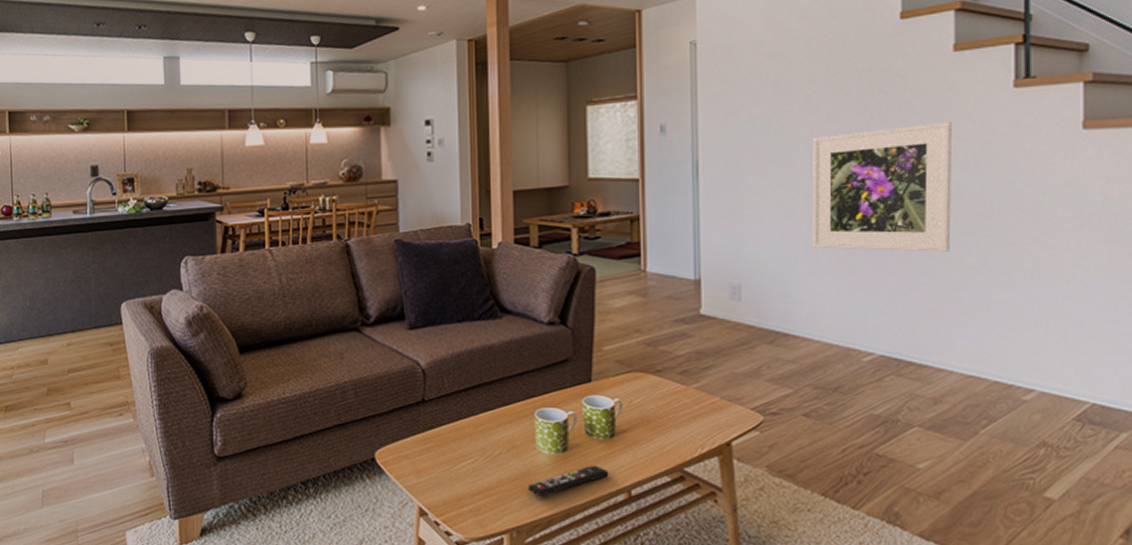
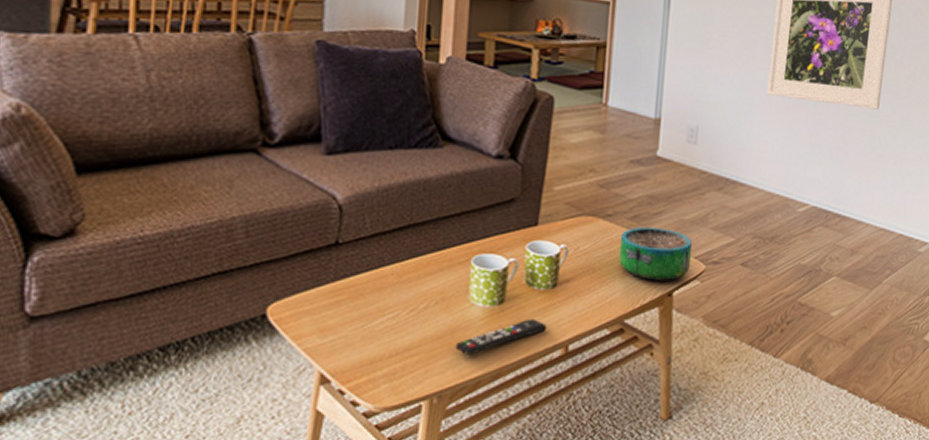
decorative bowl: none [671,380,748,432] -> present [618,226,692,281]

